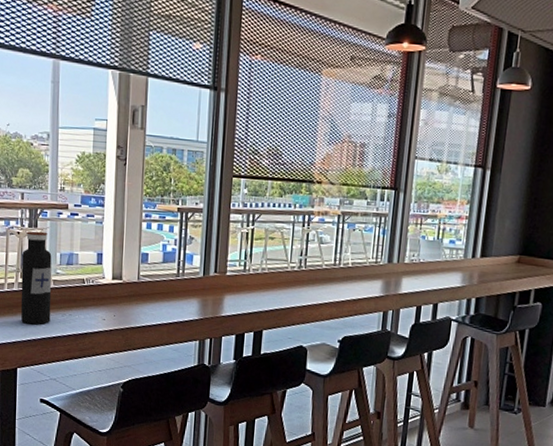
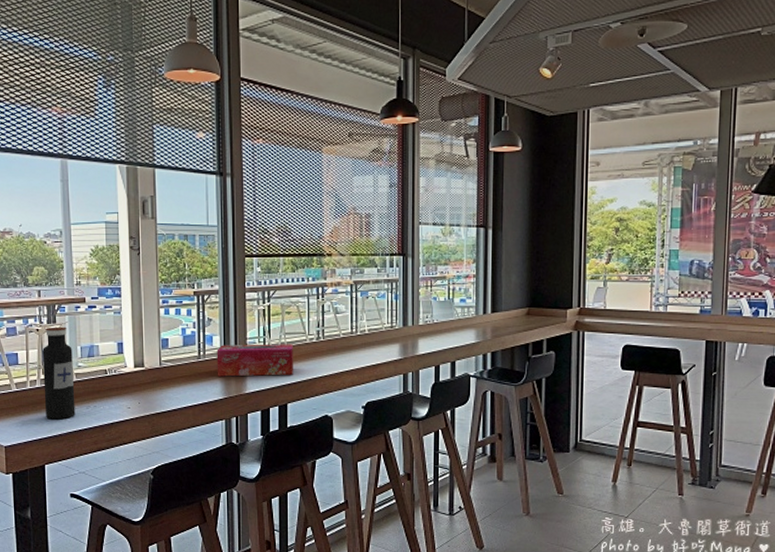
tissue box: none [194,265,274,302] -> present [217,344,293,377]

